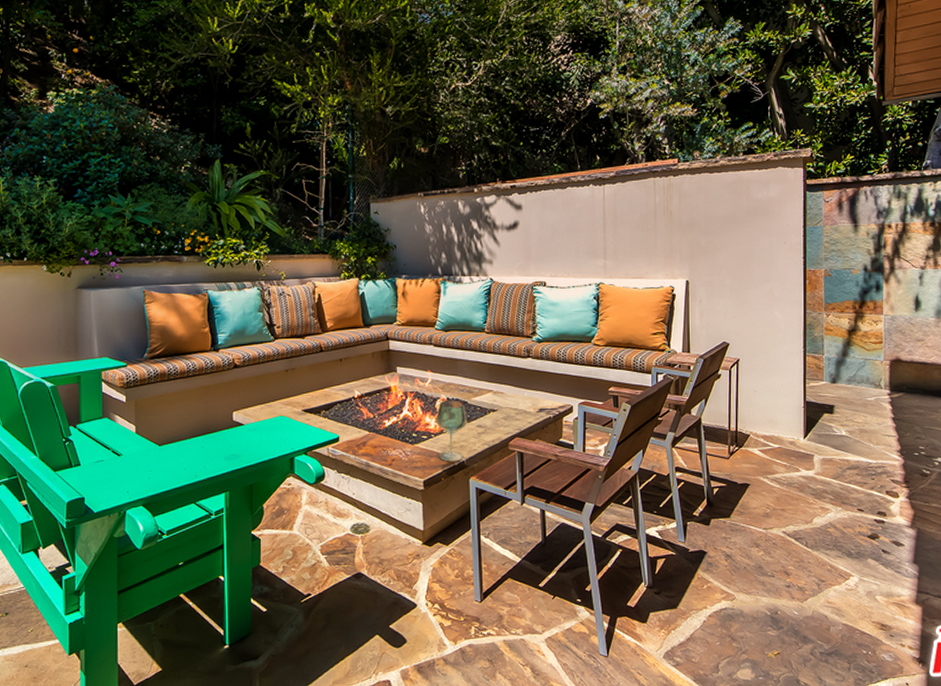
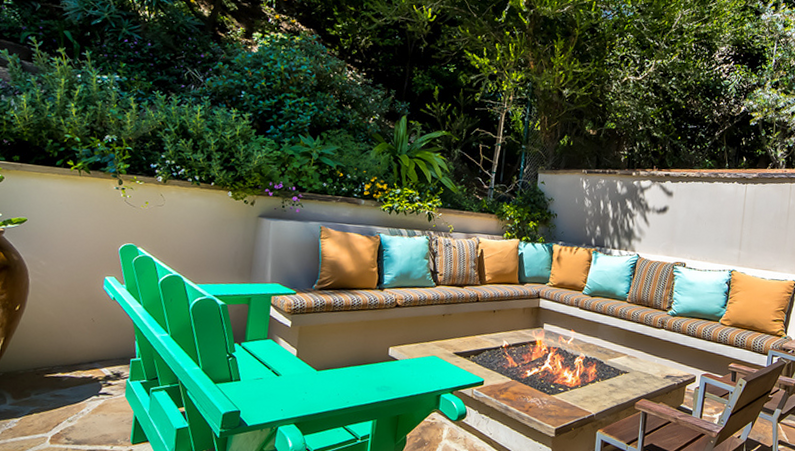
wine glass: present [435,400,467,462] -> none [571,359,601,415]

